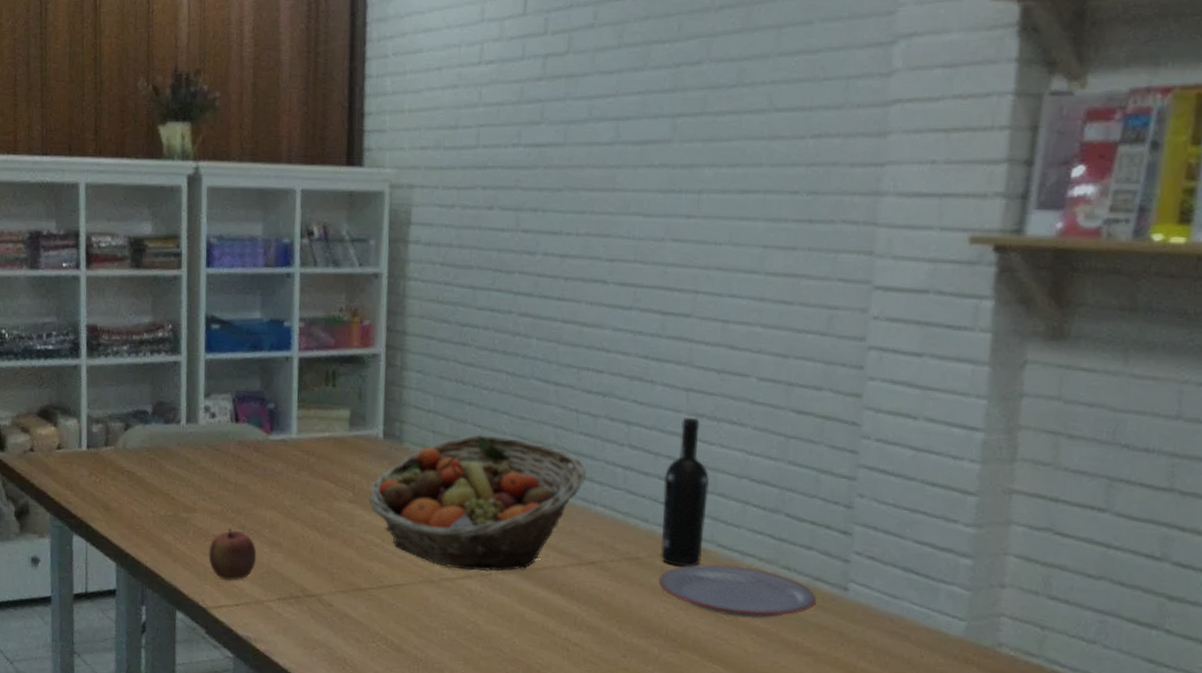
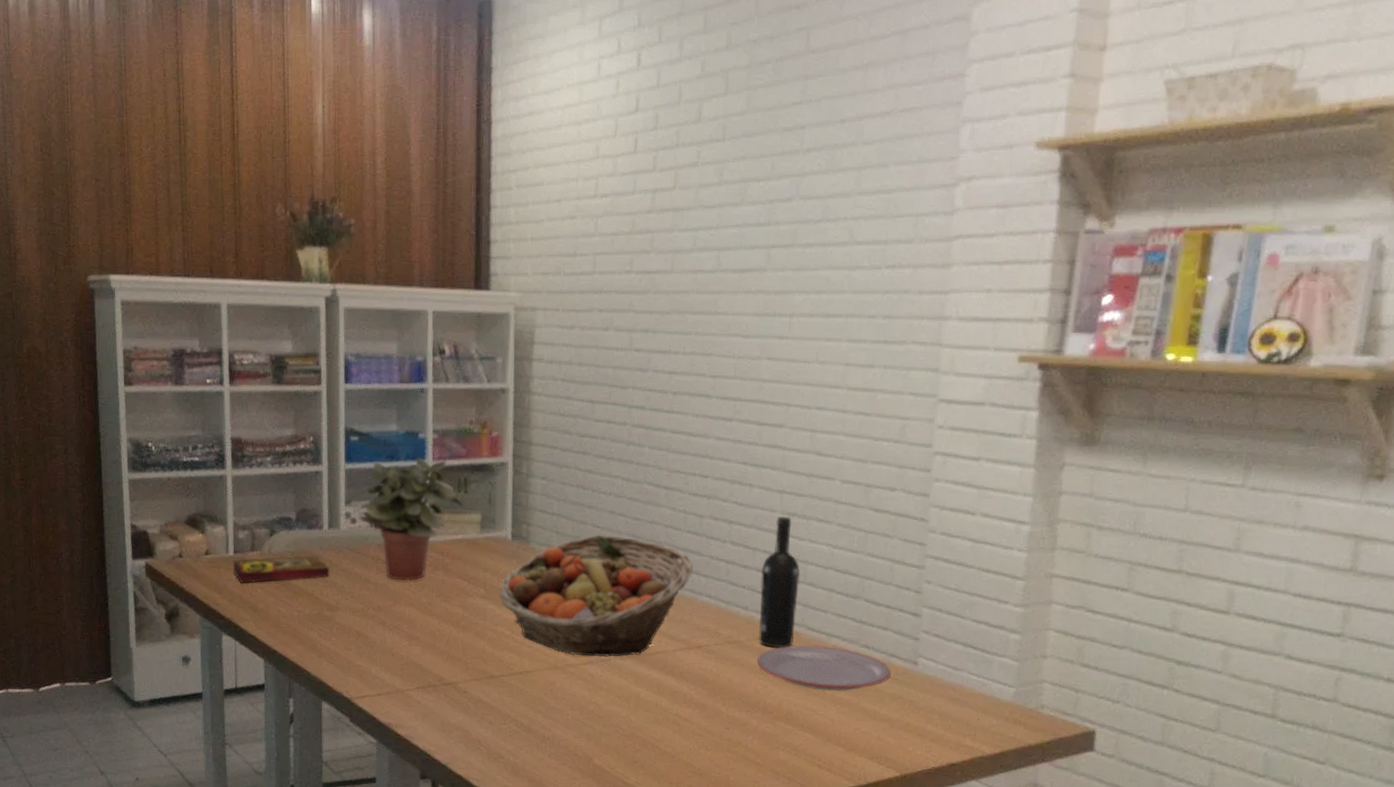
book: none [85,451,187,481] -> present [232,555,330,584]
apple: present [208,528,257,582] -> none [351,624,397,673]
potted plant: none [216,348,332,481] -> present [356,458,464,580]

